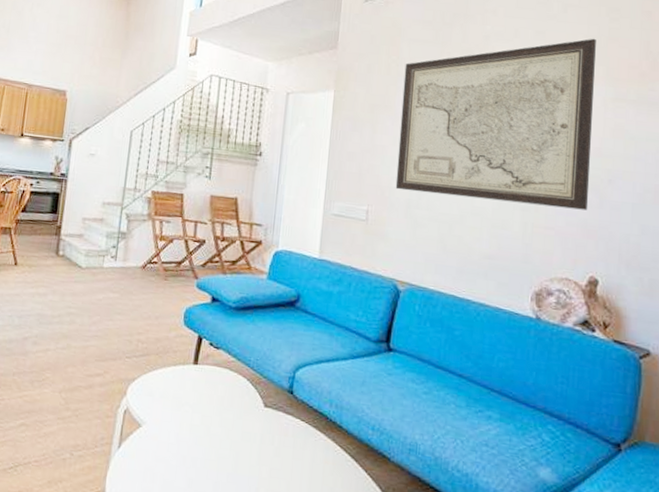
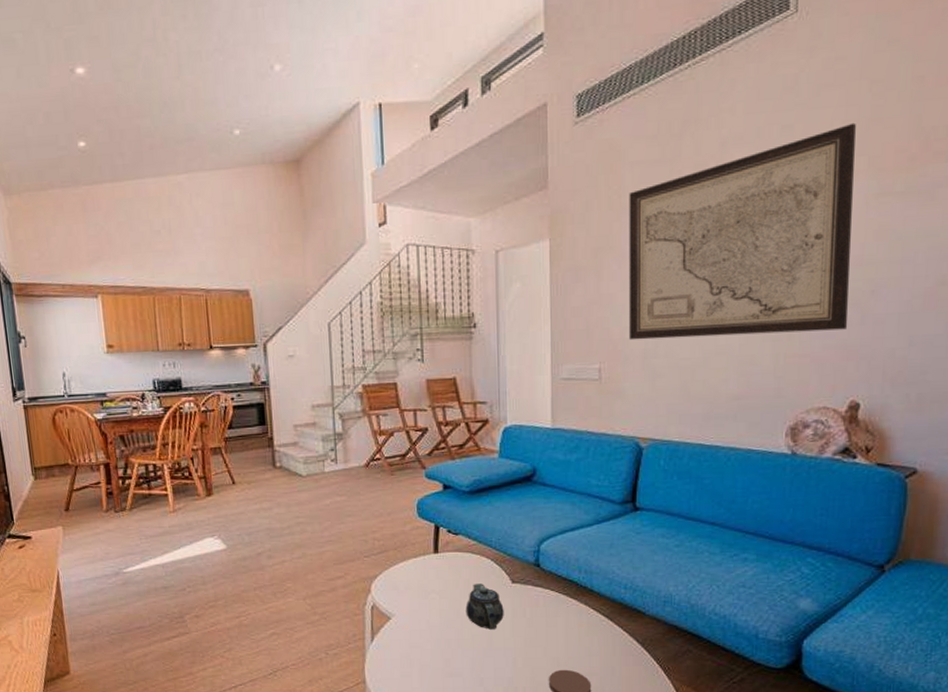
teapot: none [215,402,253,454] -> present [465,584,504,630]

